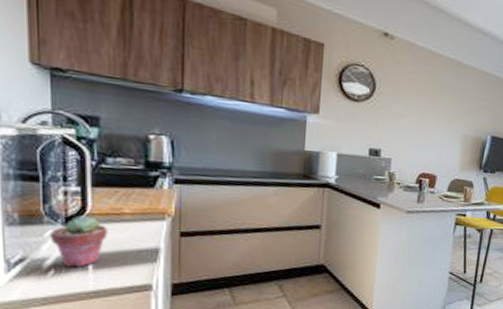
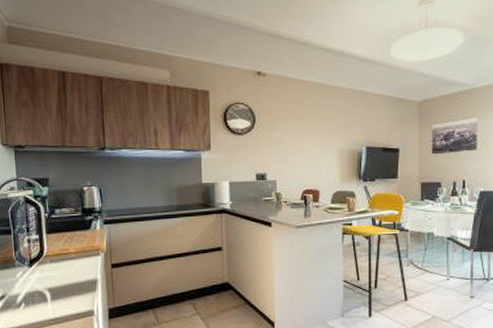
potted succulent: present [49,215,108,267] -> none [19,258,60,300]

